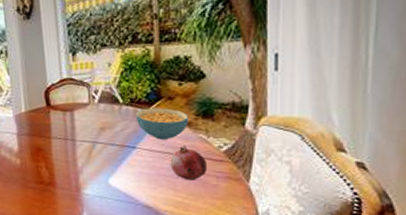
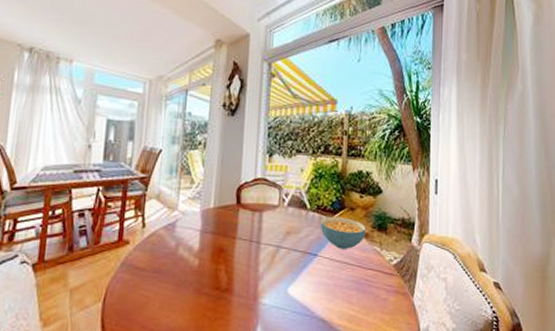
fruit: present [170,144,207,181] -> none [347,255,379,293]

